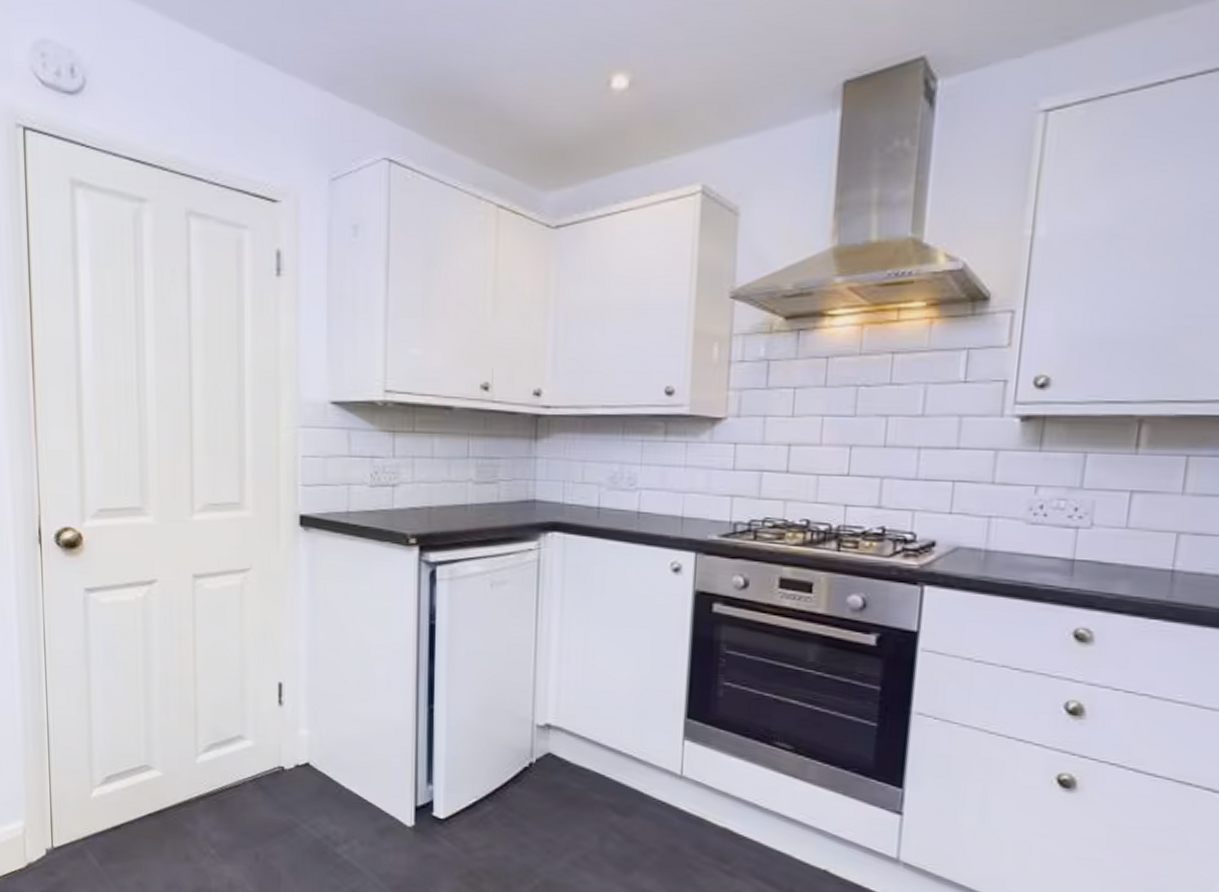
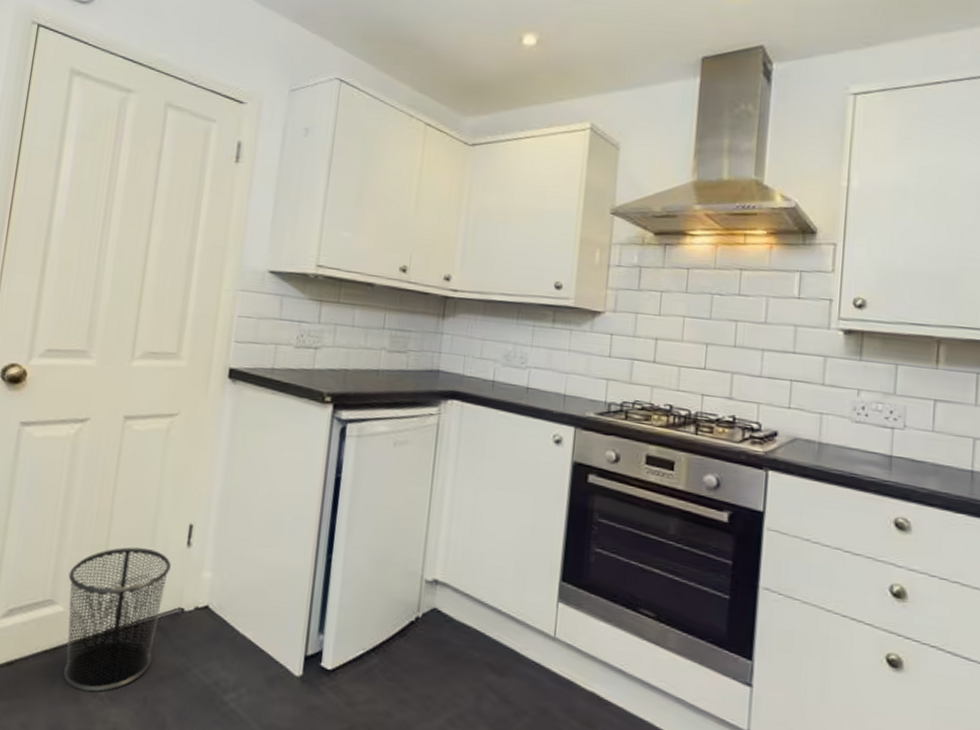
waste bin: none [161,709,264,851] -> present [63,547,171,692]

